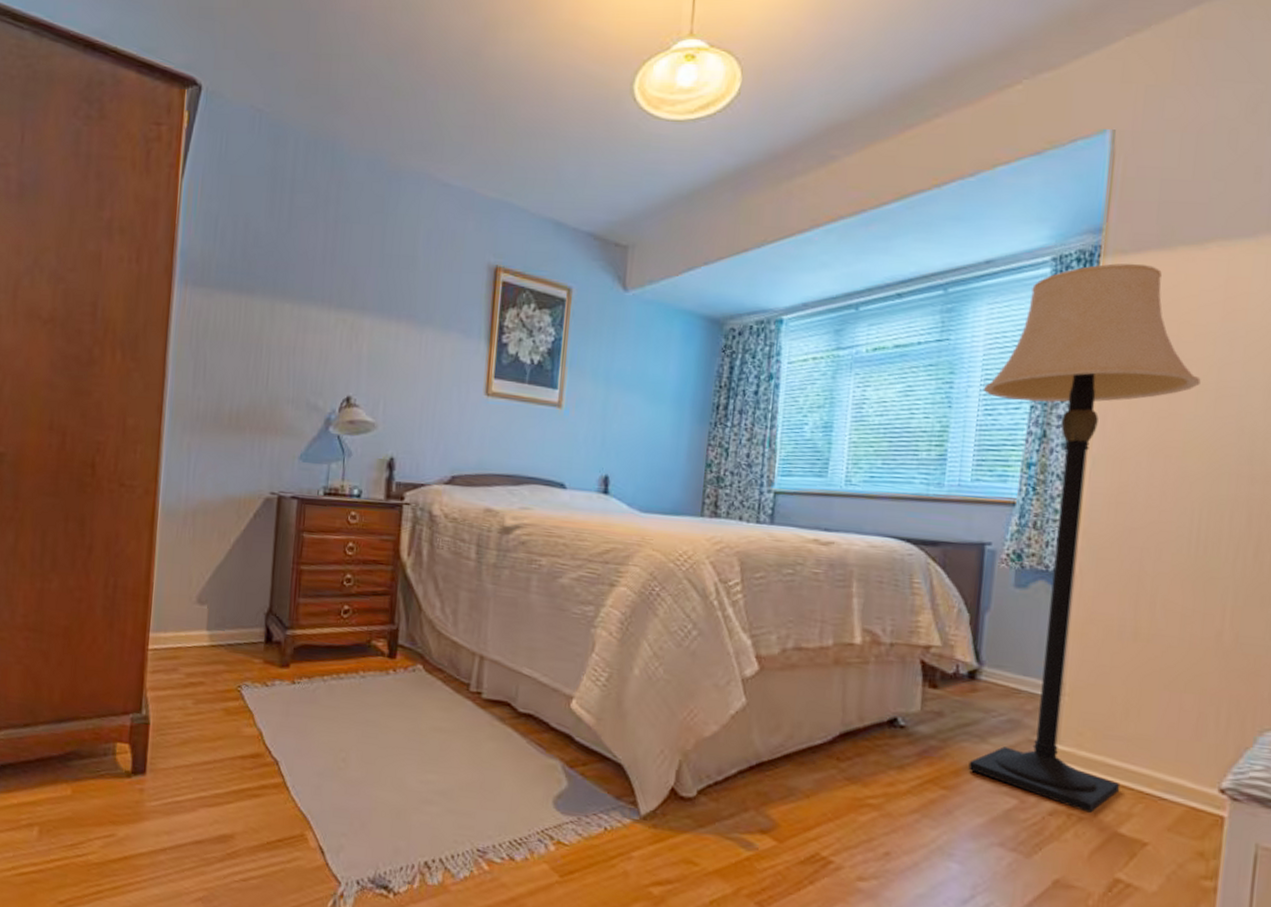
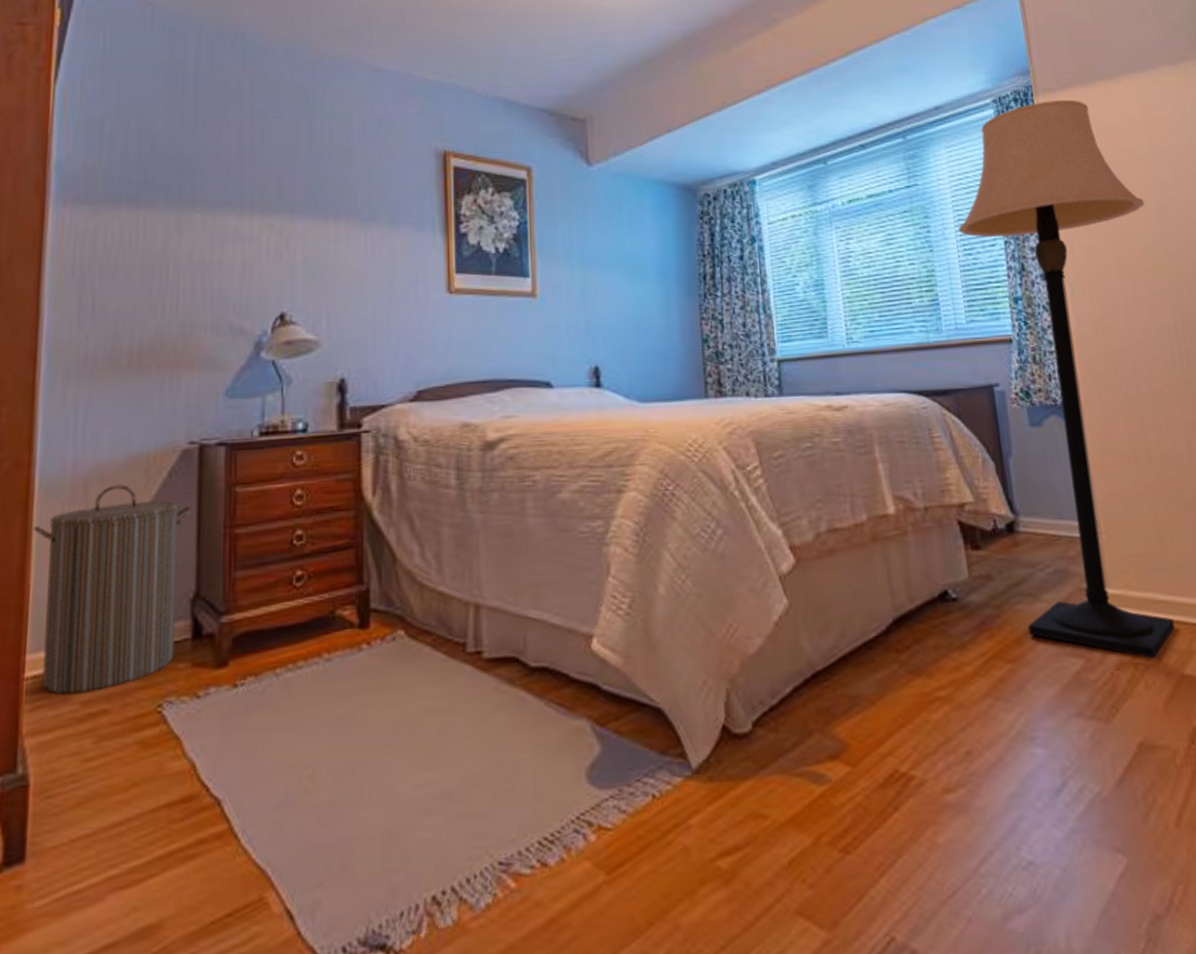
laundry hamper: none [157,517,270,668] -> present [34,484,192,694]

